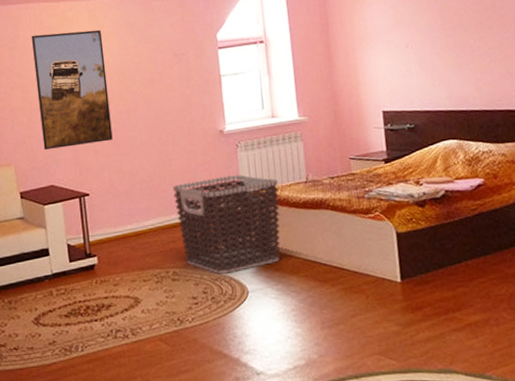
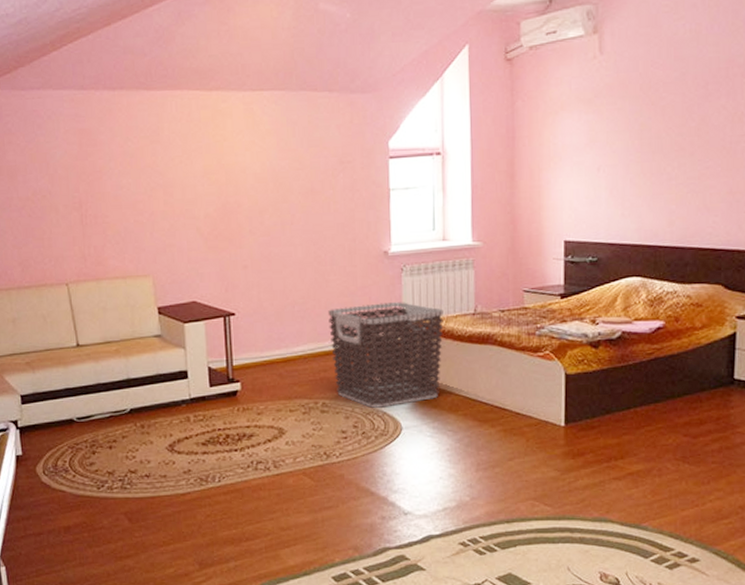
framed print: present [32,30,113,151] -> none [178,127,265,262]

